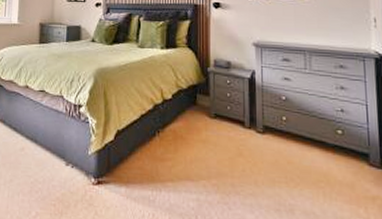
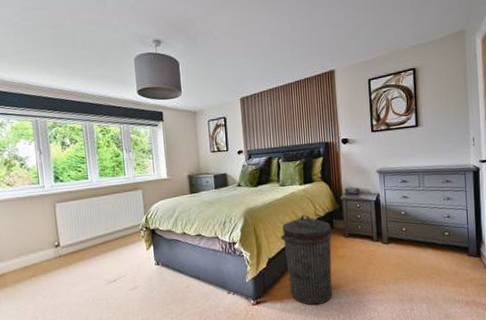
trash can: none [134,84,194,198] -> present [281,215,332,306]

